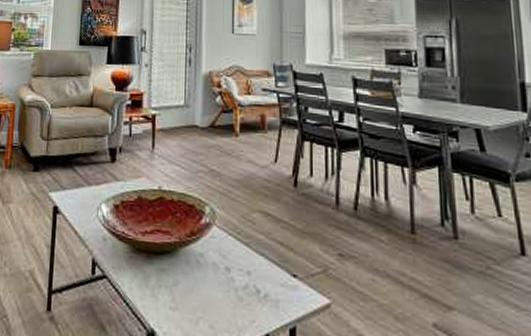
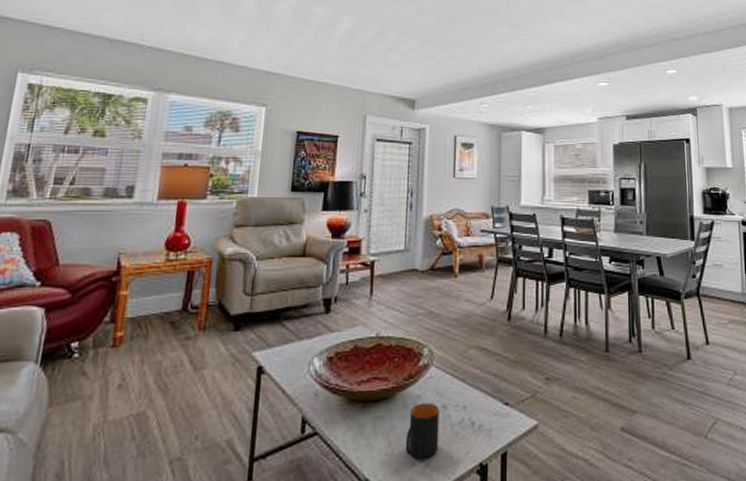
mug: none [189,262,223,320] -> present [405,403,440,459]

